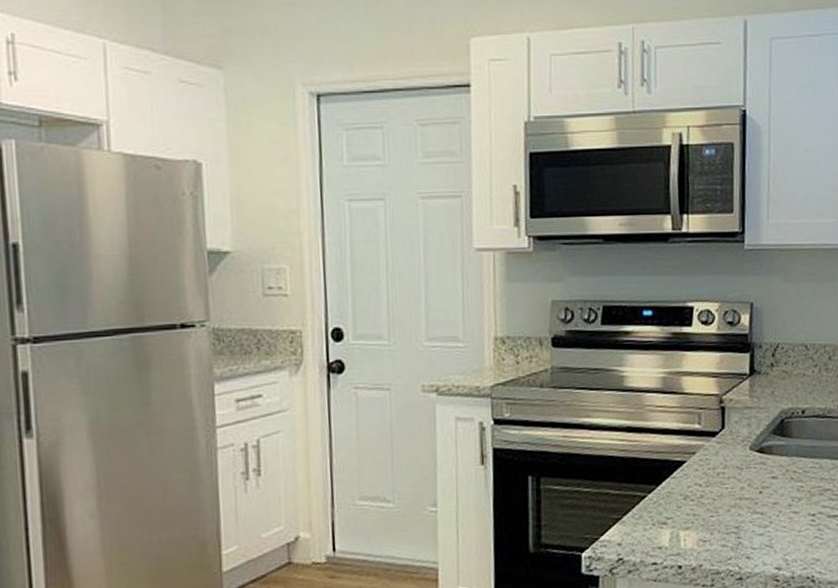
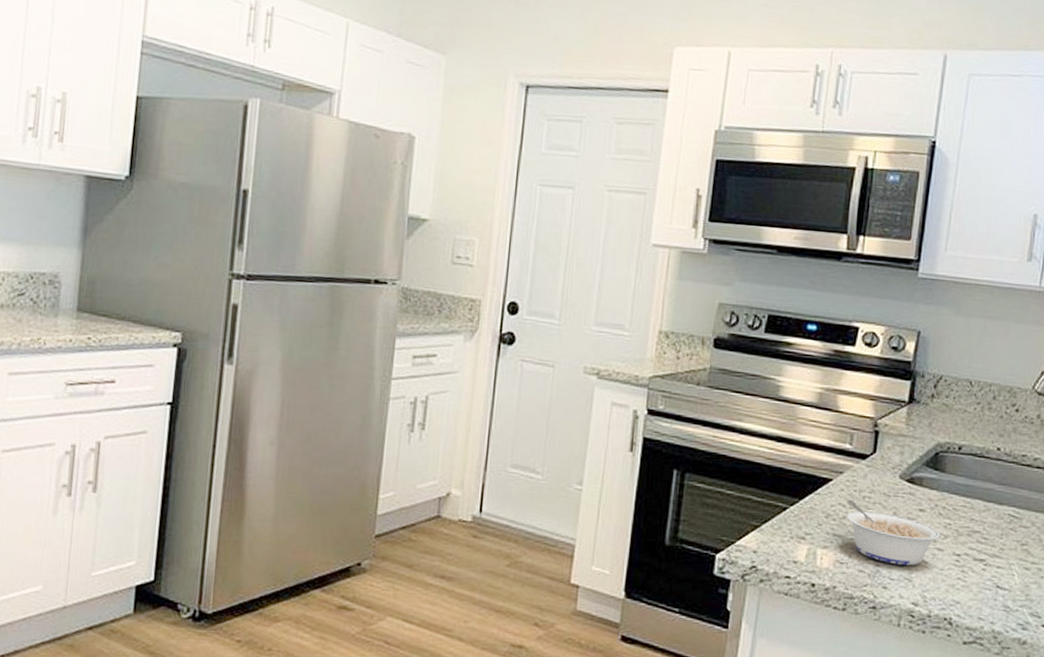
legume: none [701,478,794,534] -> present [846,499,940,566]

